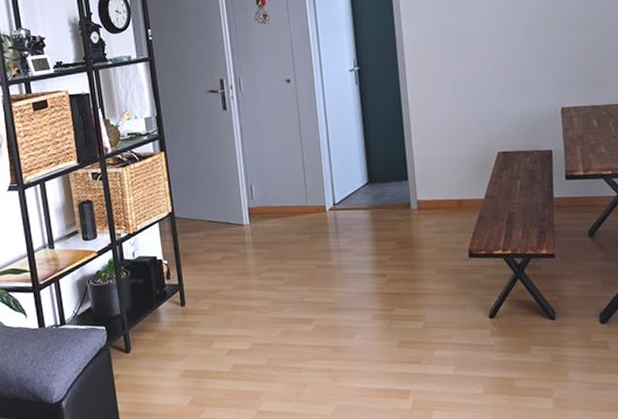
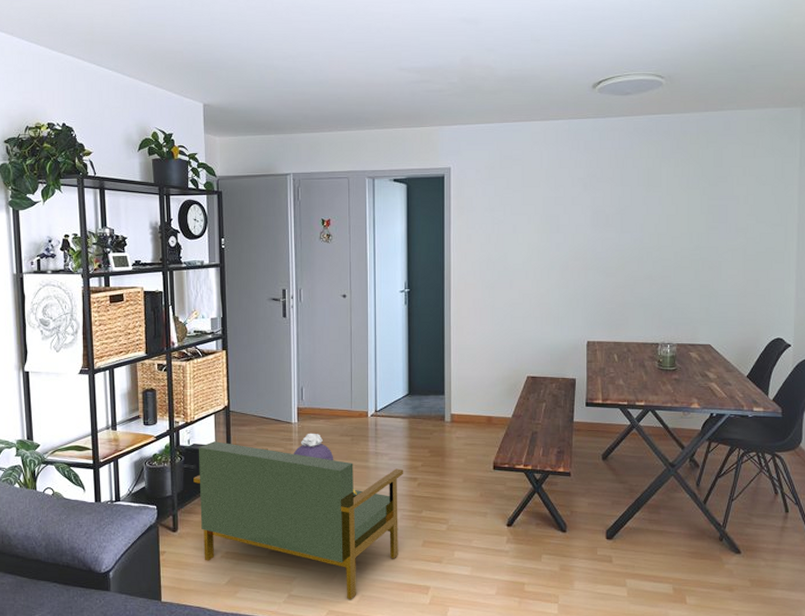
loveseat: none [142,251,373,412] -> present [193,441,404,600]
plush toy: none [248,234,322,297] -> present [293,433,357,495]

